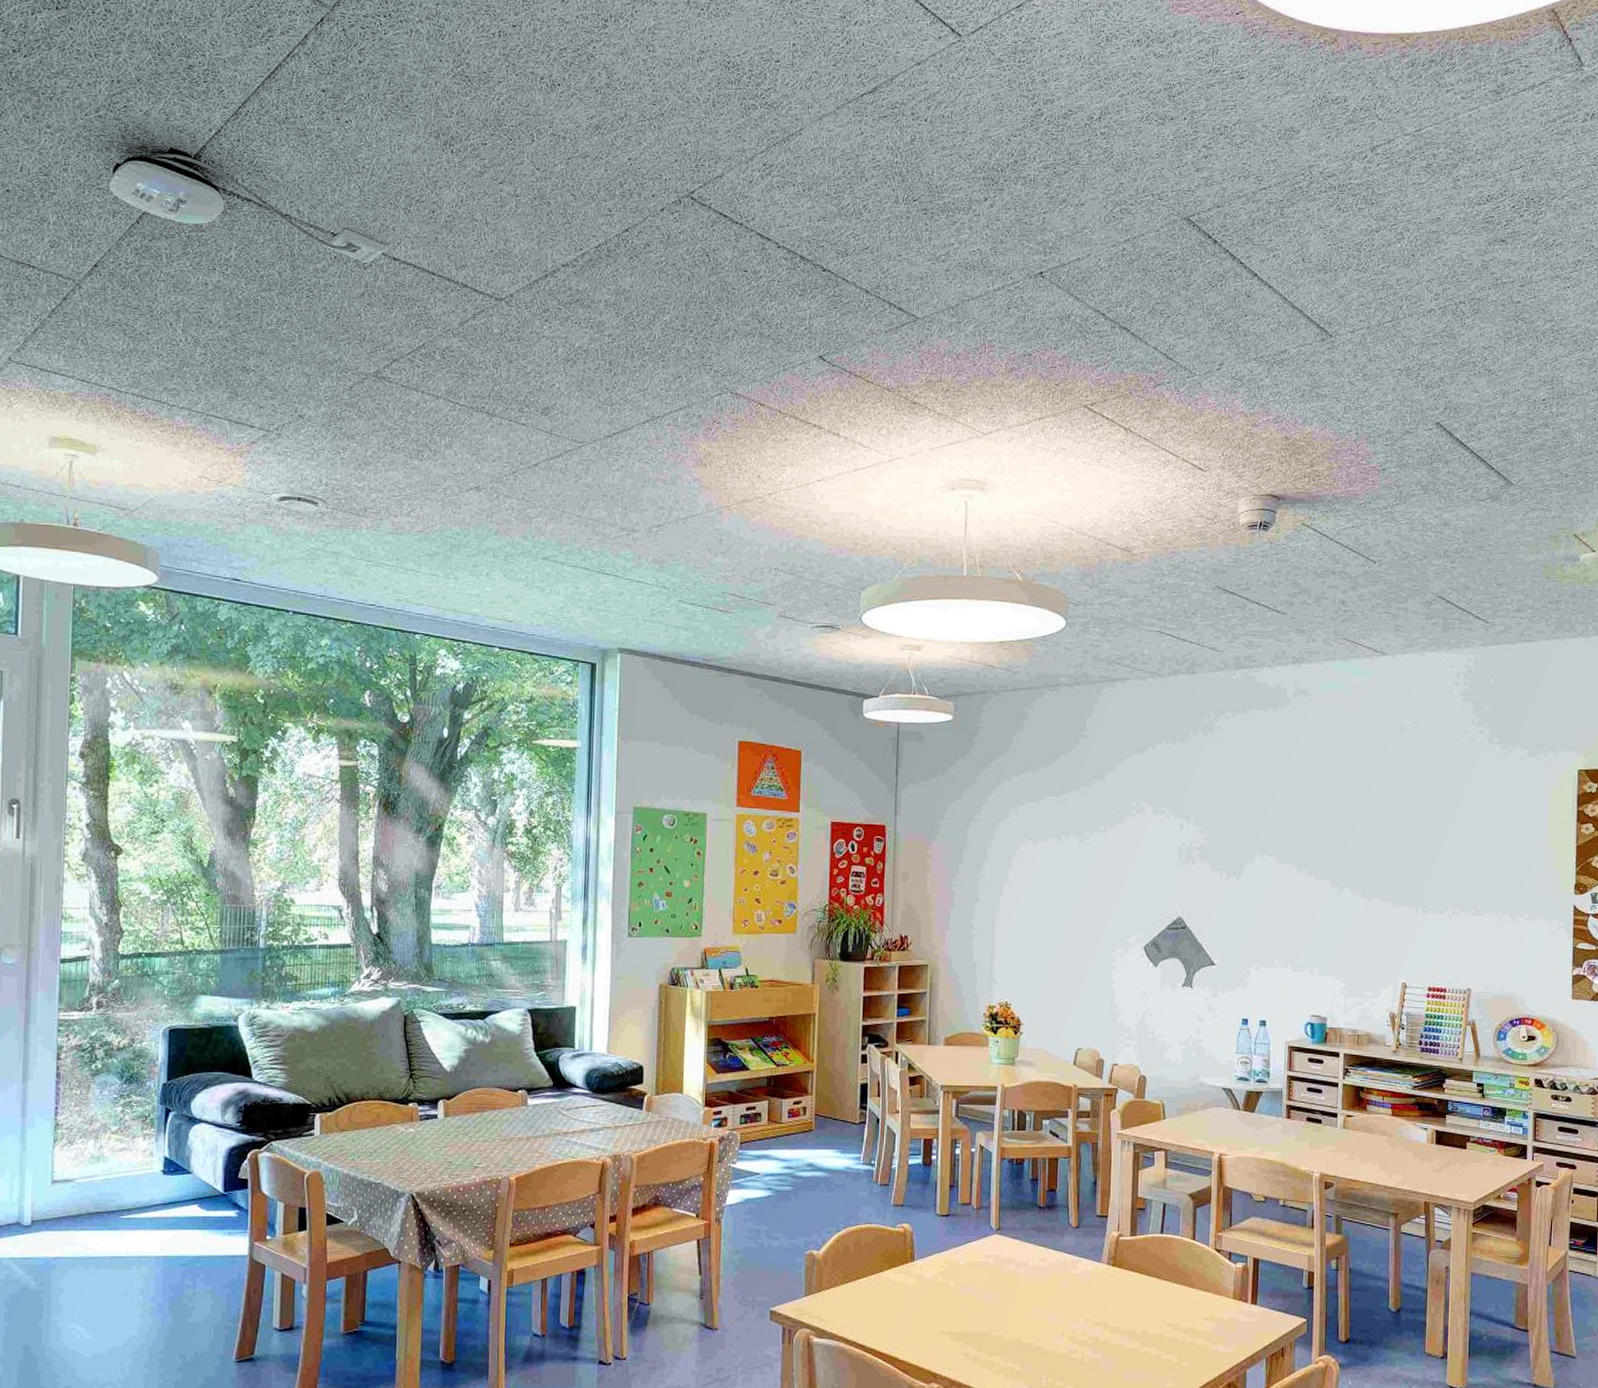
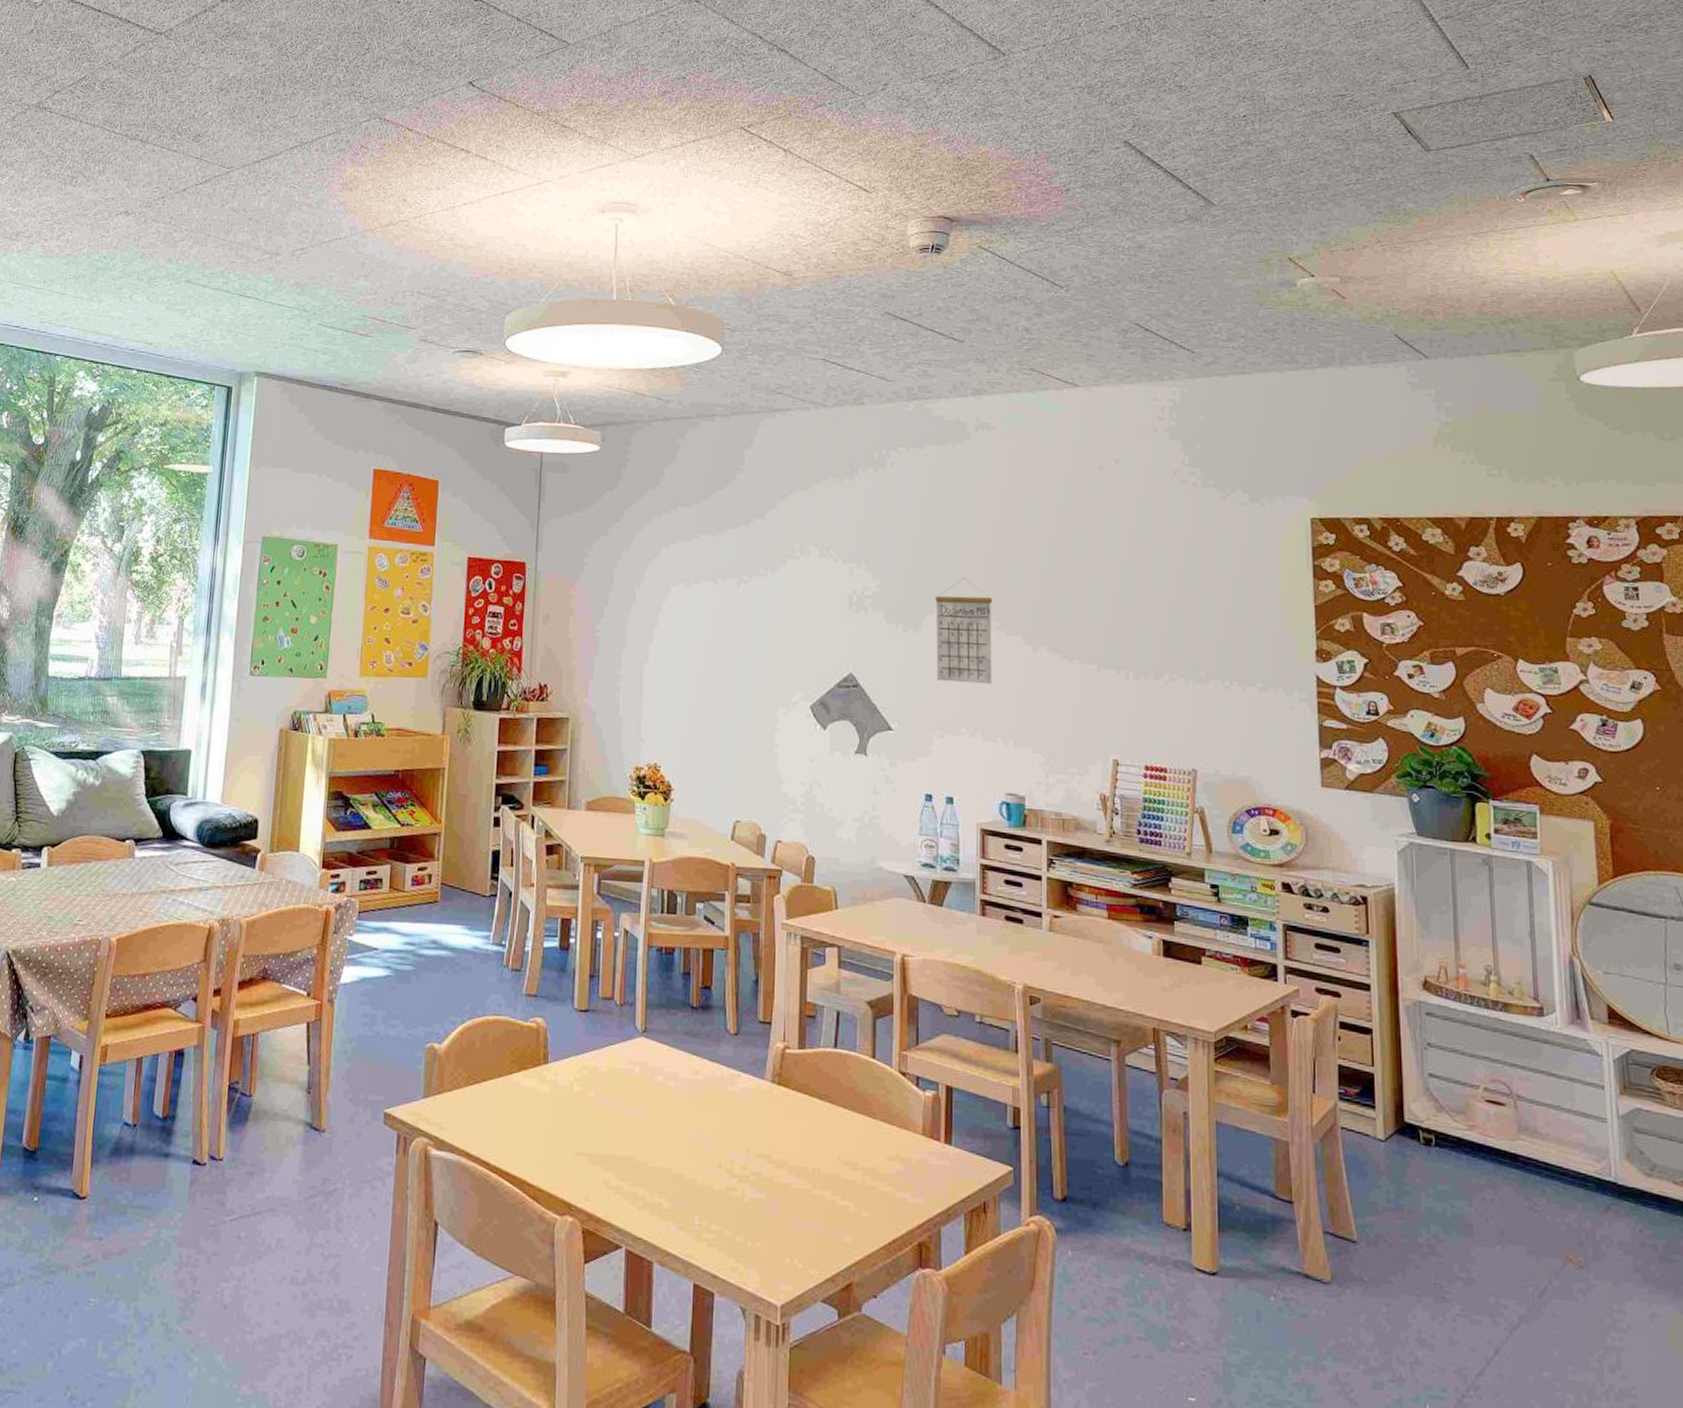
calendar: none [1254,829,1305,923] -> present [935,578,993,685]

